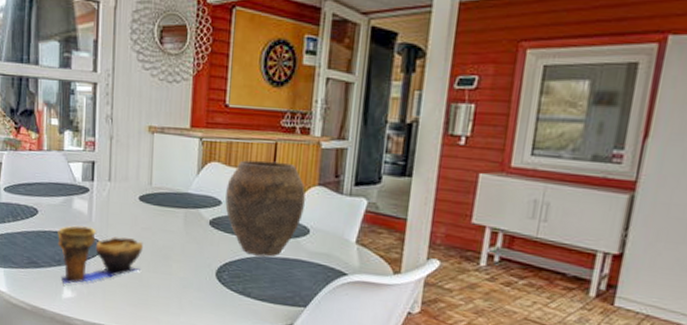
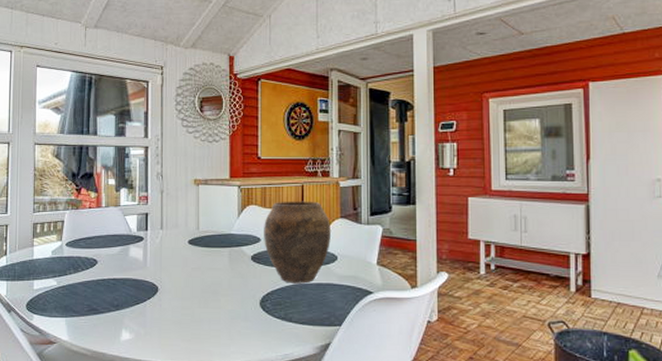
decorative bowl: present [57,225,143,284] -> none [116,271,194,327]

